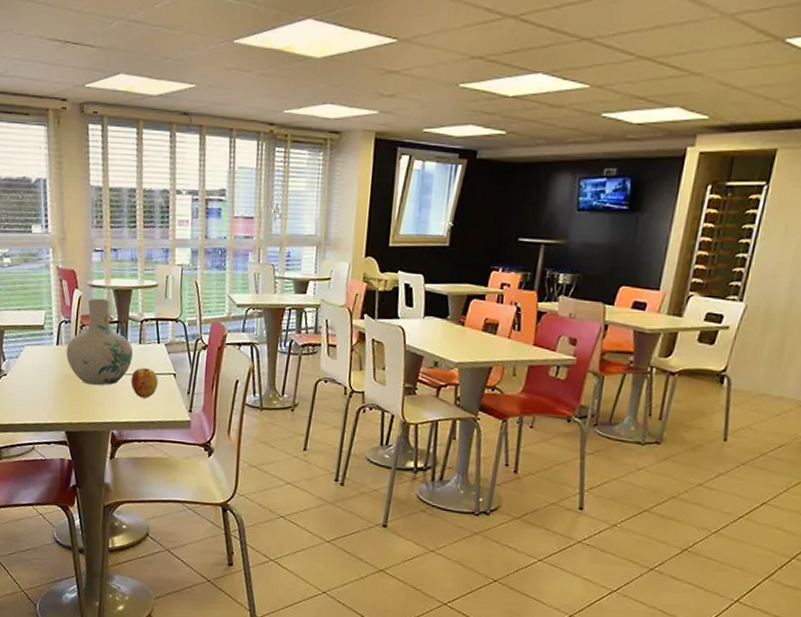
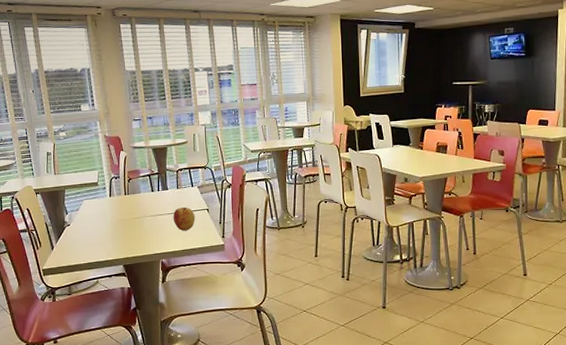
vase: present [66,298,133,386] -> none [117,156,172,226]

